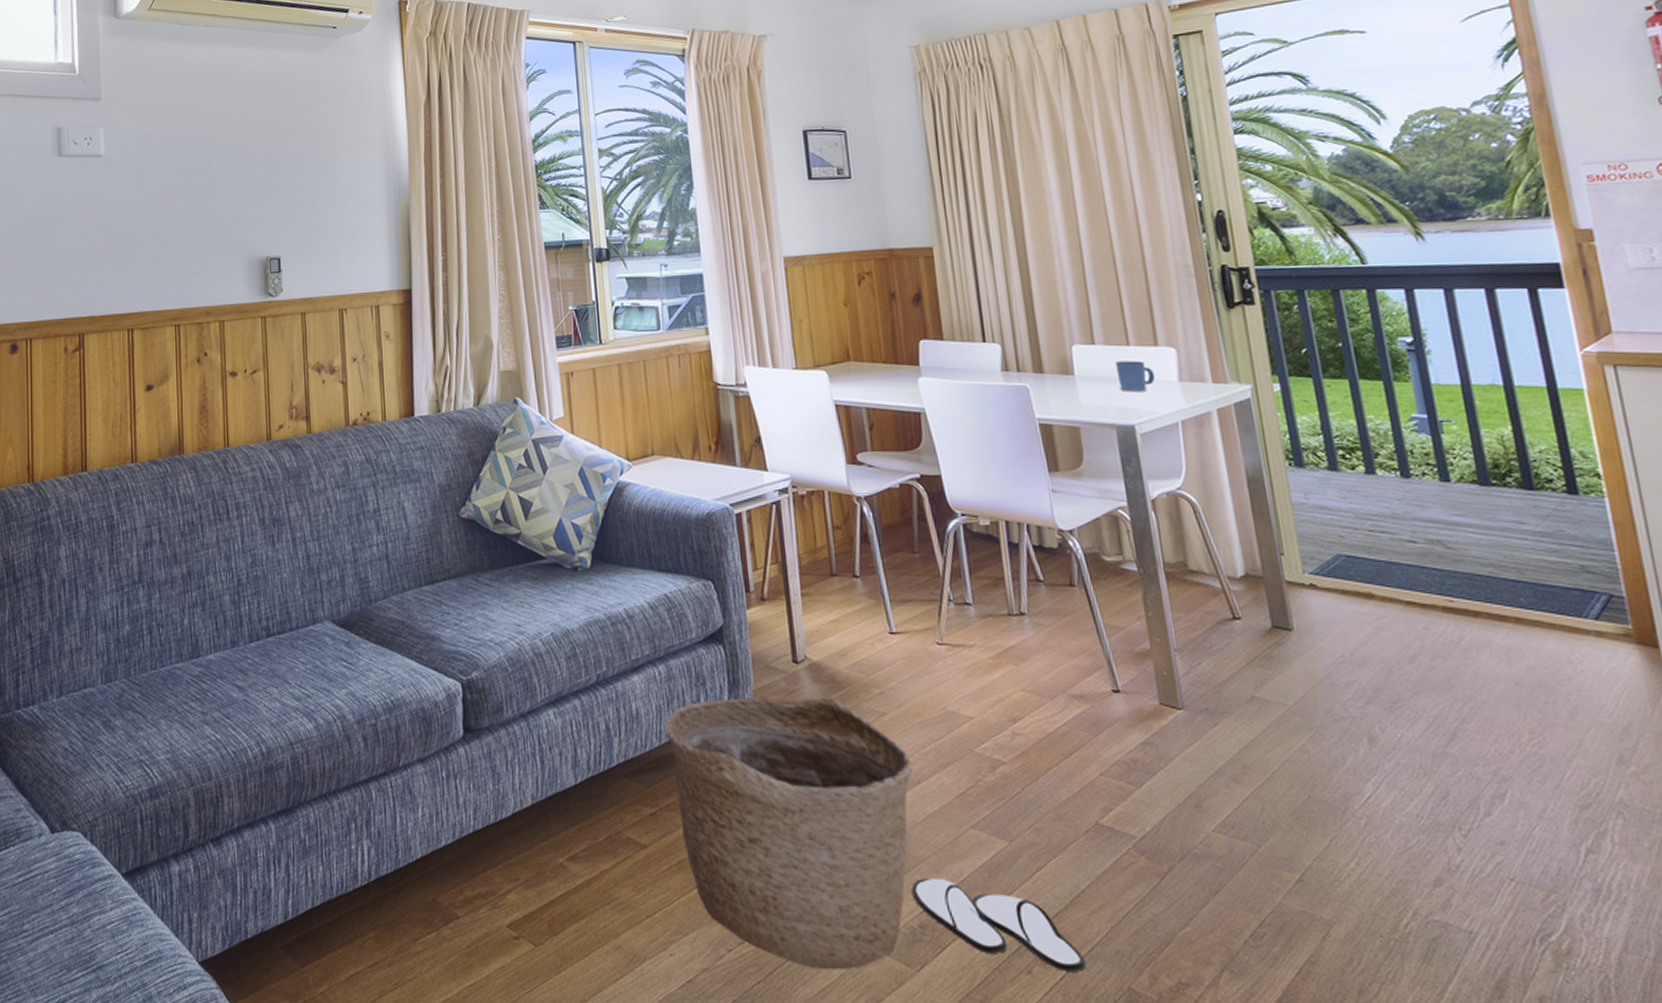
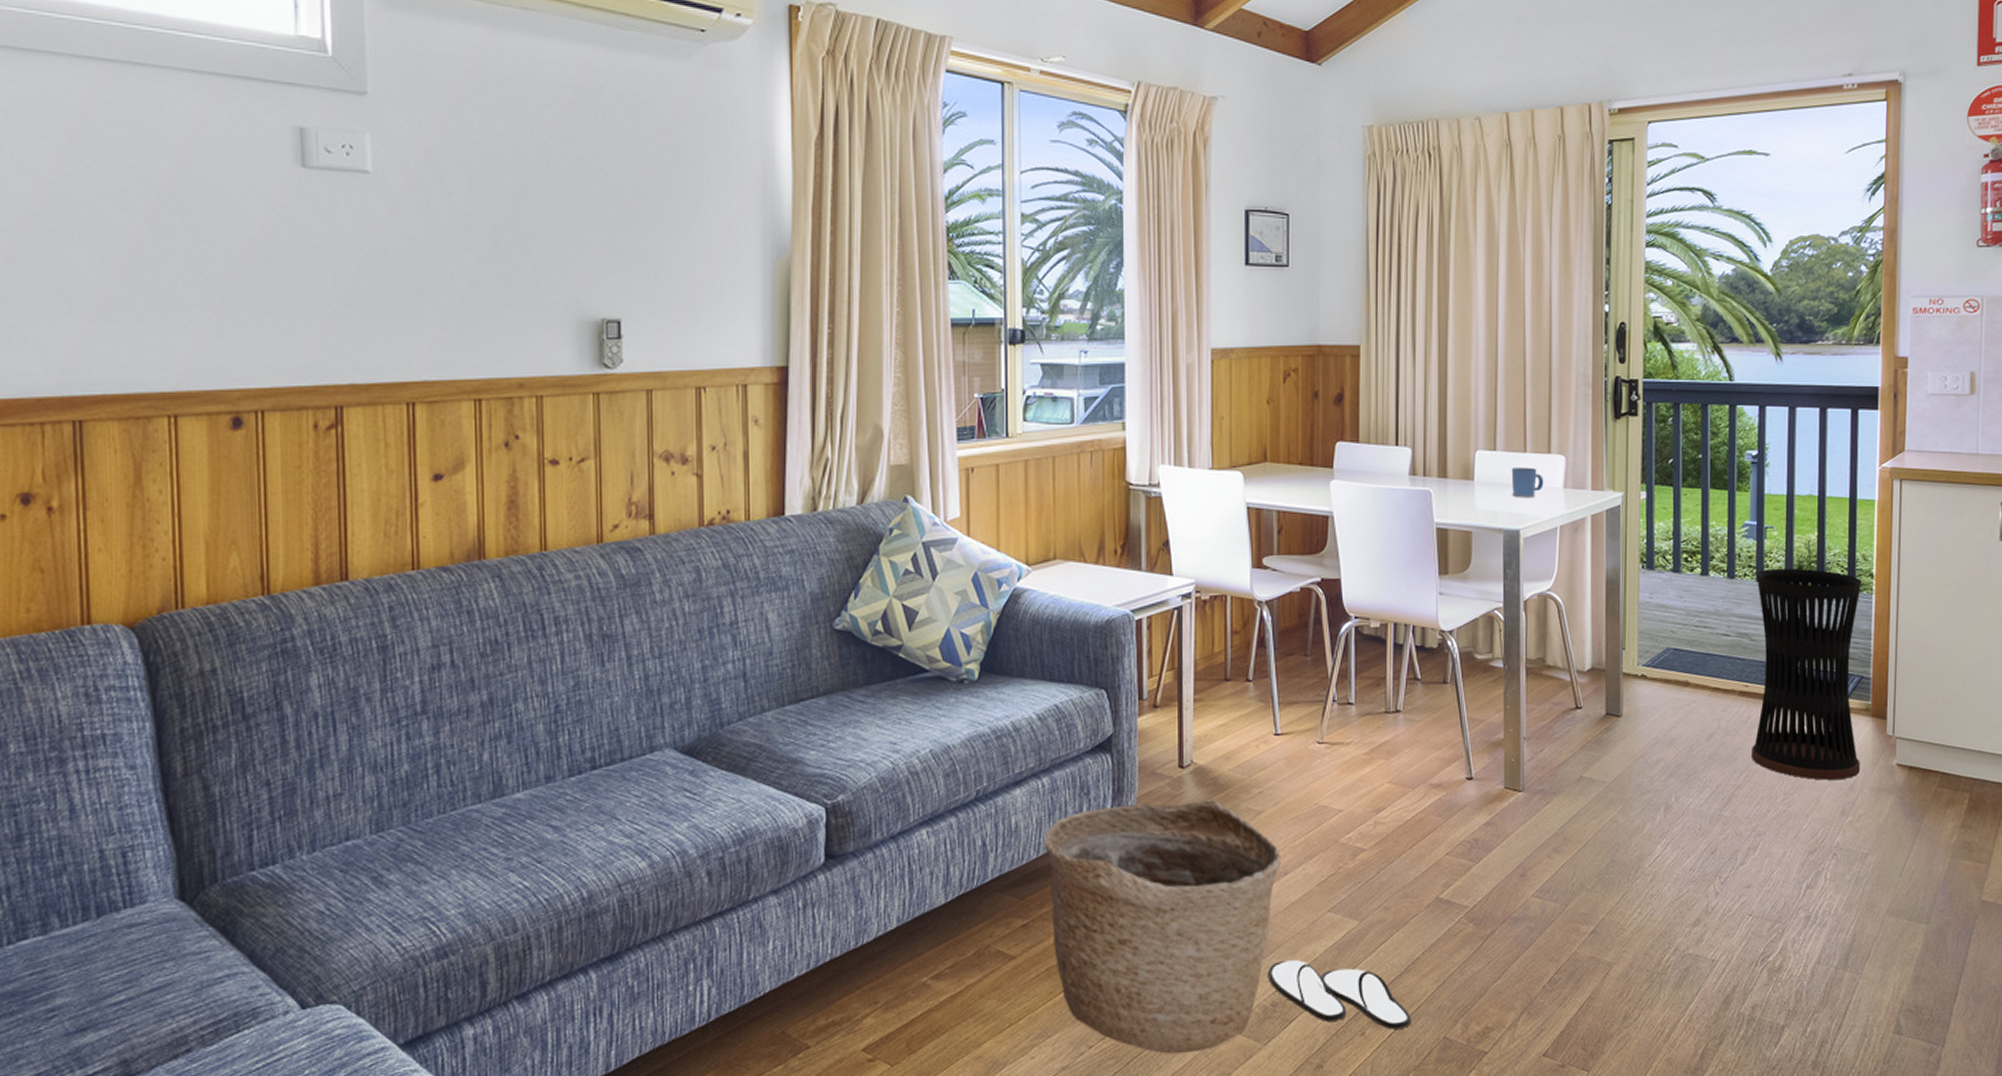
umbrella stand: none [1438,466,1634,718] -> present [1752,568,1863,780]

